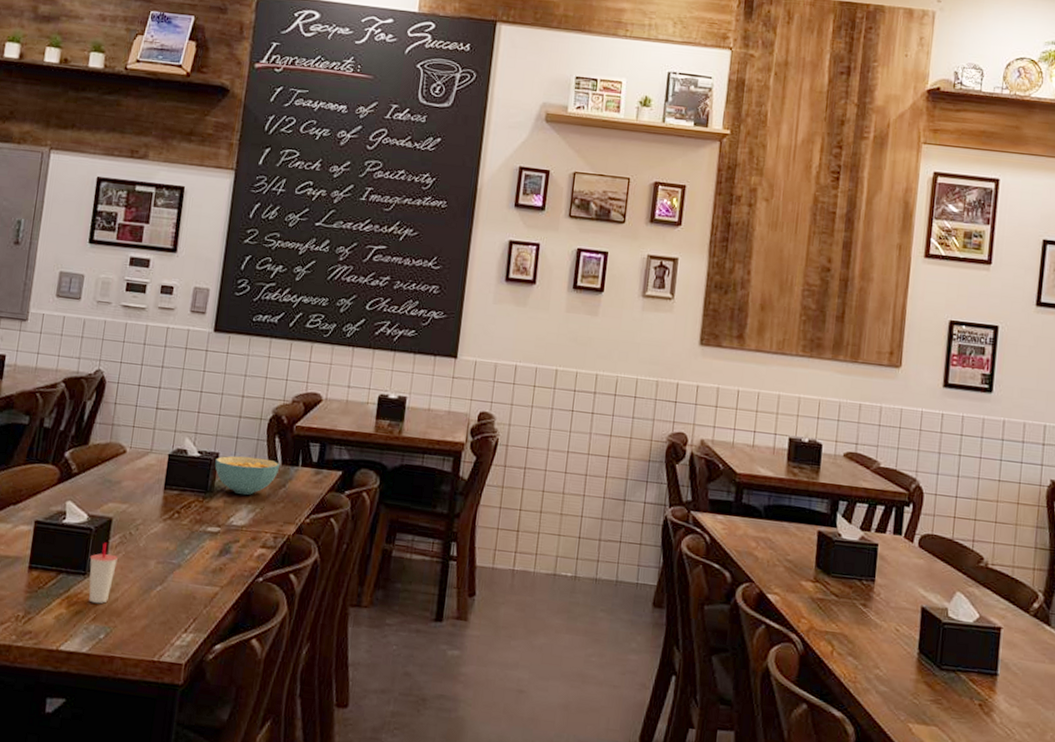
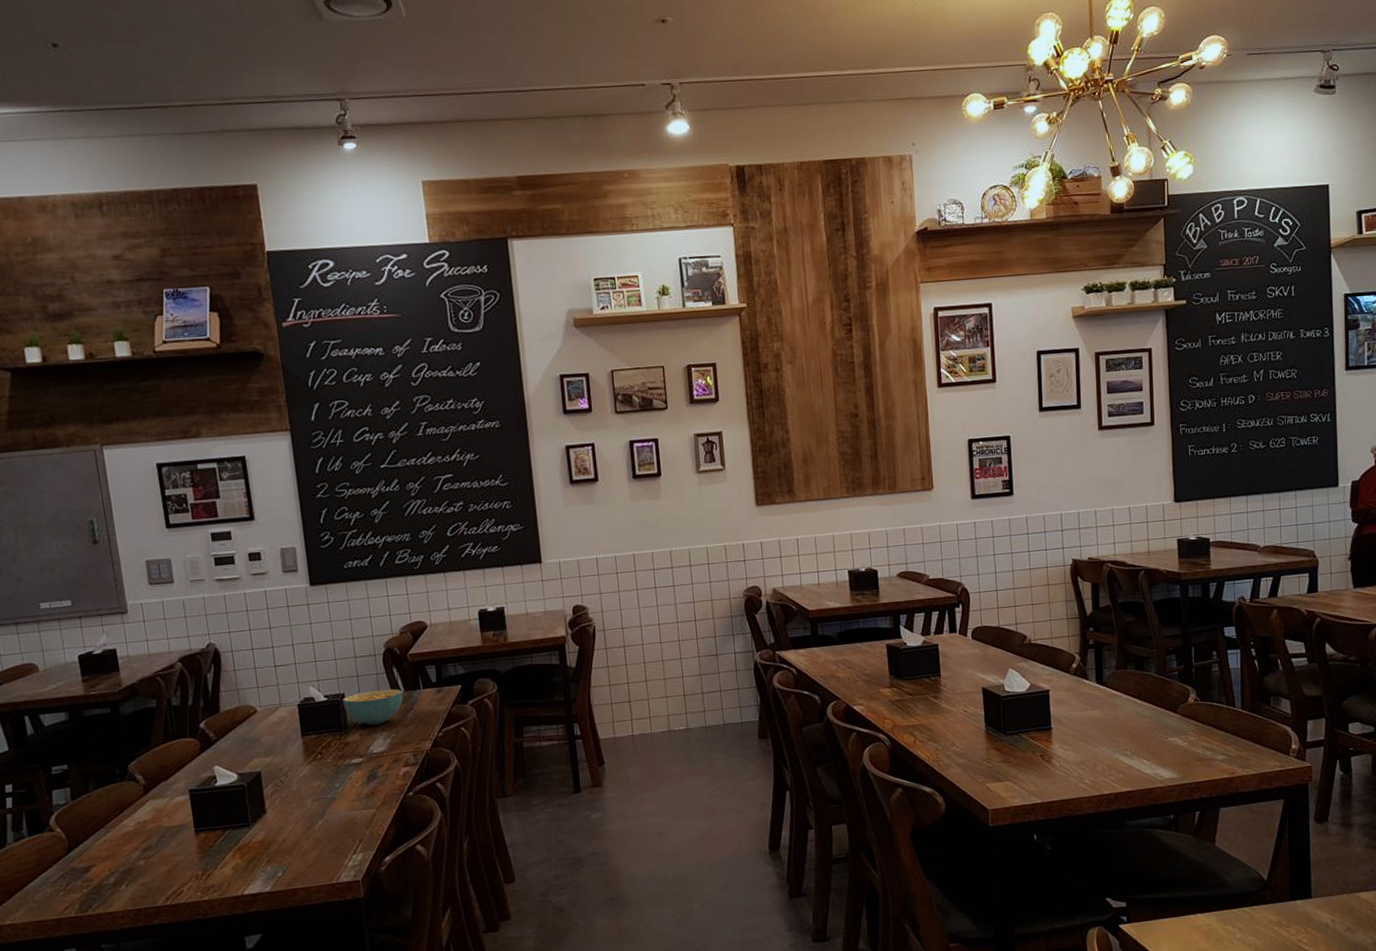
cup: present [89,542,118,604] -> none [249,794,277,849]

